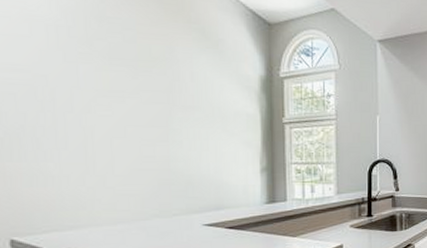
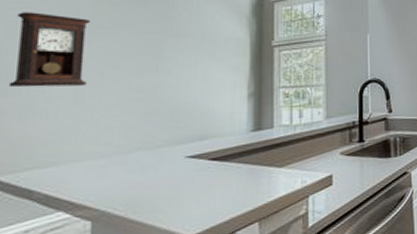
pendulum clock: none [12,75,97,154] -> present [8,12,92,88]

